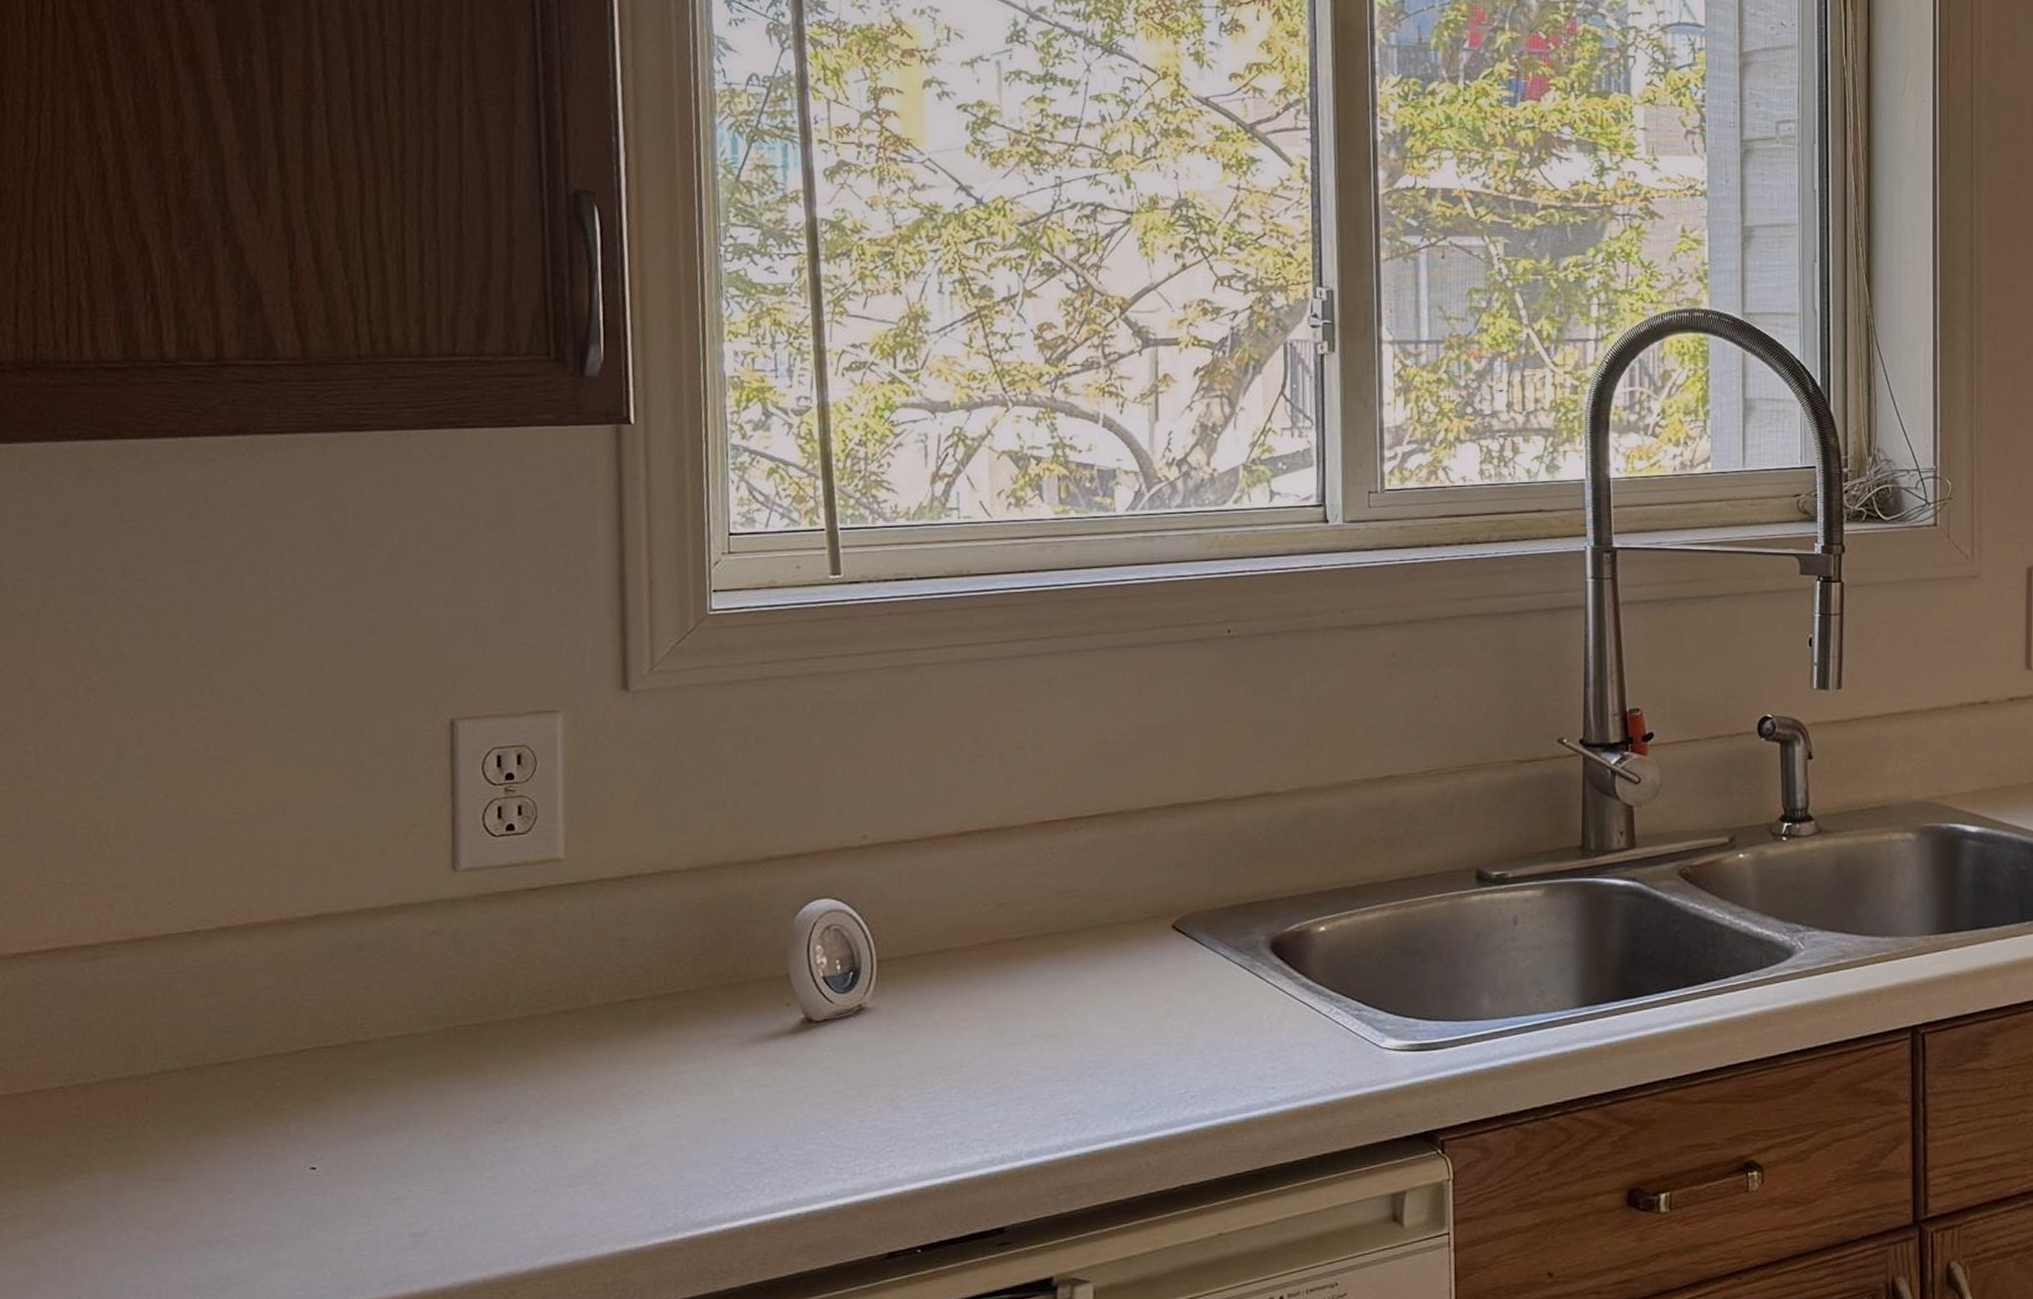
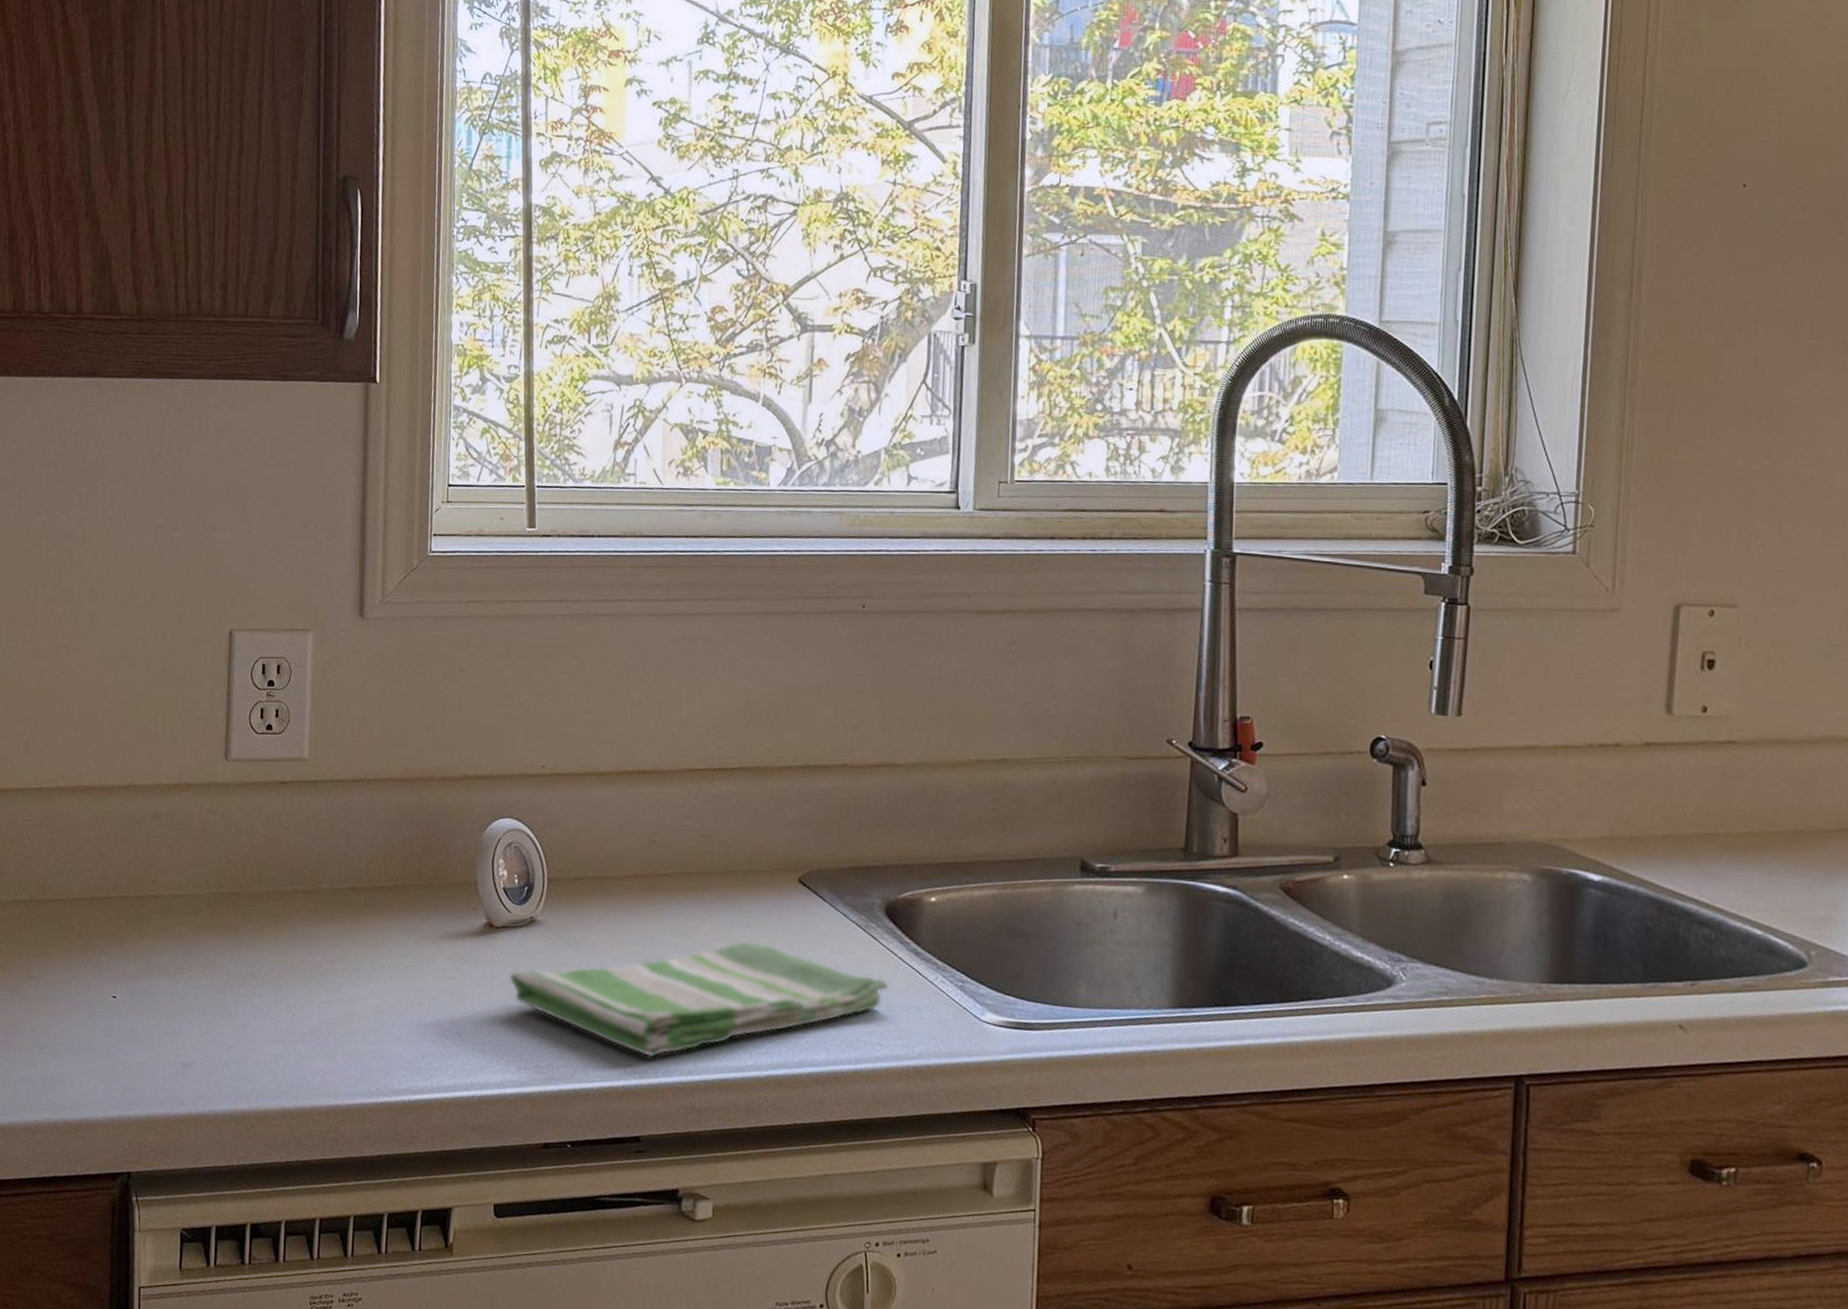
dish towel: none [836,997,1279,1140] -> present [509,940,889,1058]

